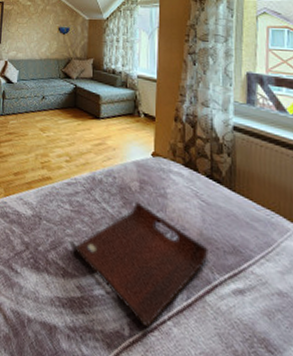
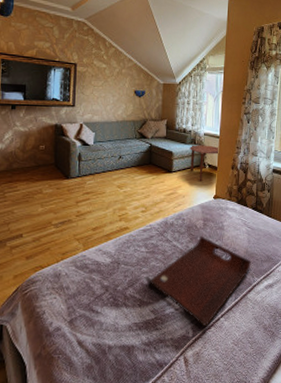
side table: none [120,88,158,134] -> present [190,145,220,182]

